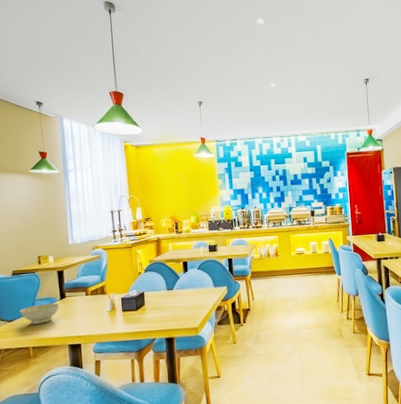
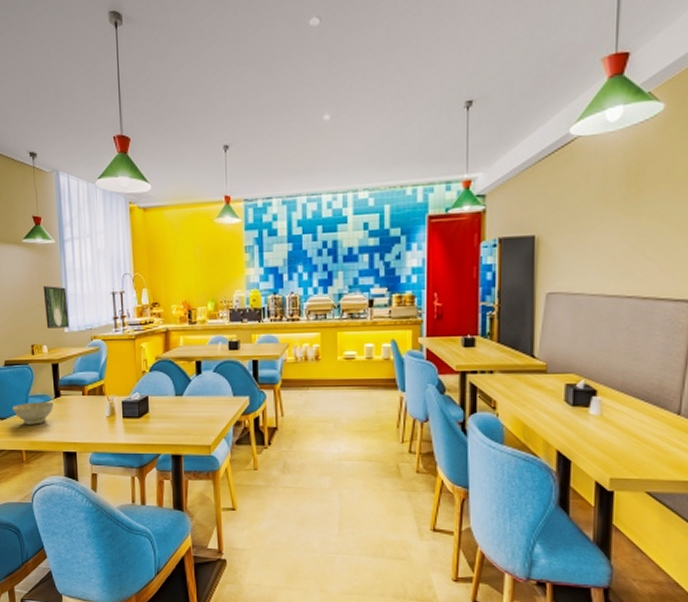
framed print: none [48,207,73,242] -> present [43,286,70,328]

